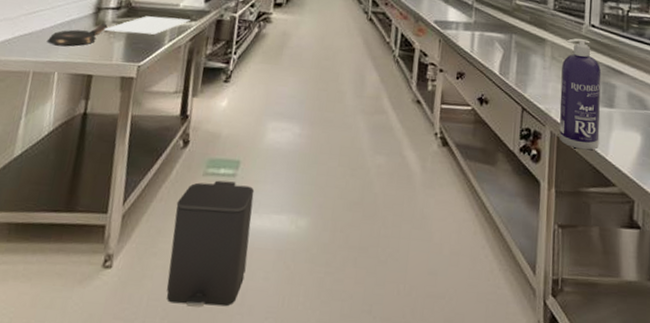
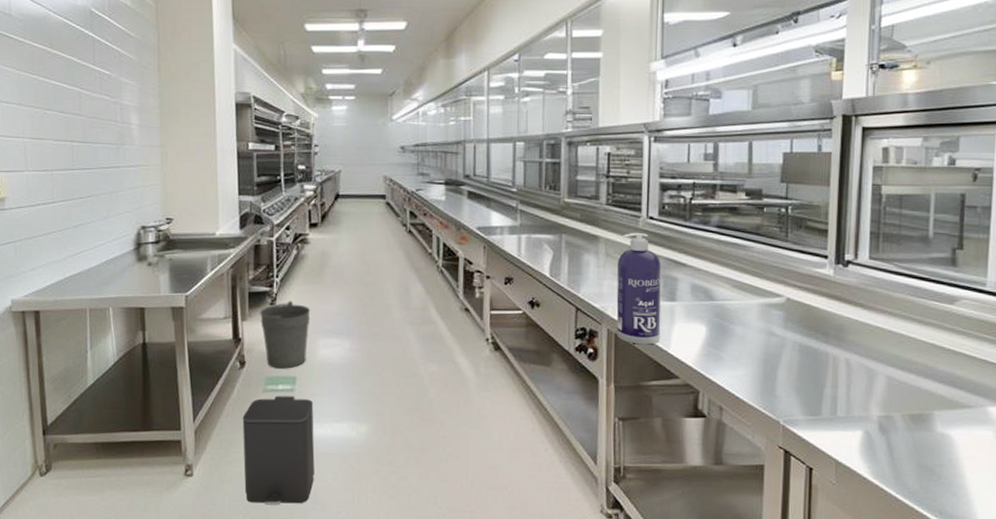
frying pan: present [46,23,108,46] -> none [96,258,150,283]
cutting board: present [103,16,190,35] -> none [147,246,229,265]
bucket: none [211,78,265,152] -> present [259,300,311,369]

